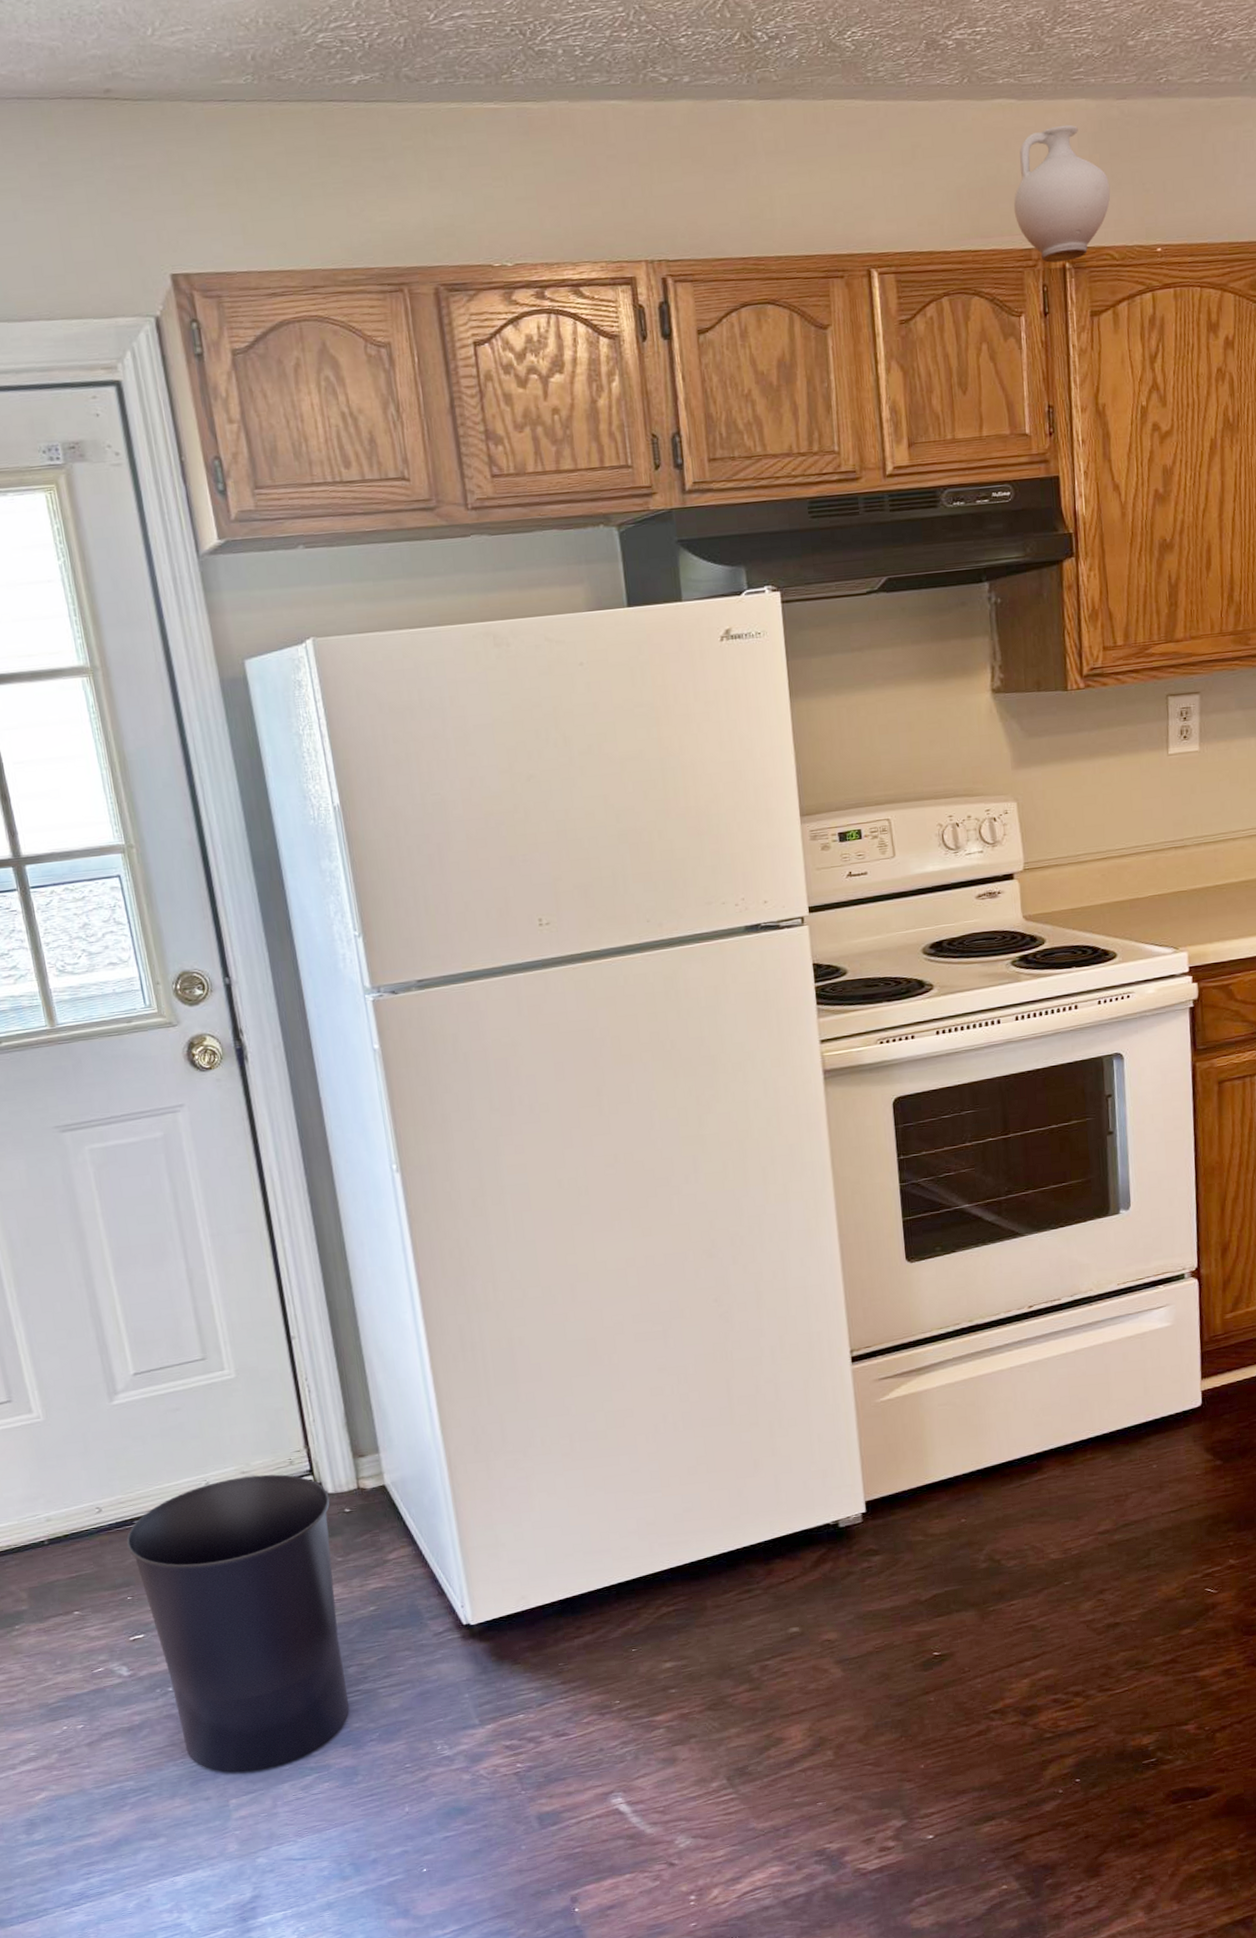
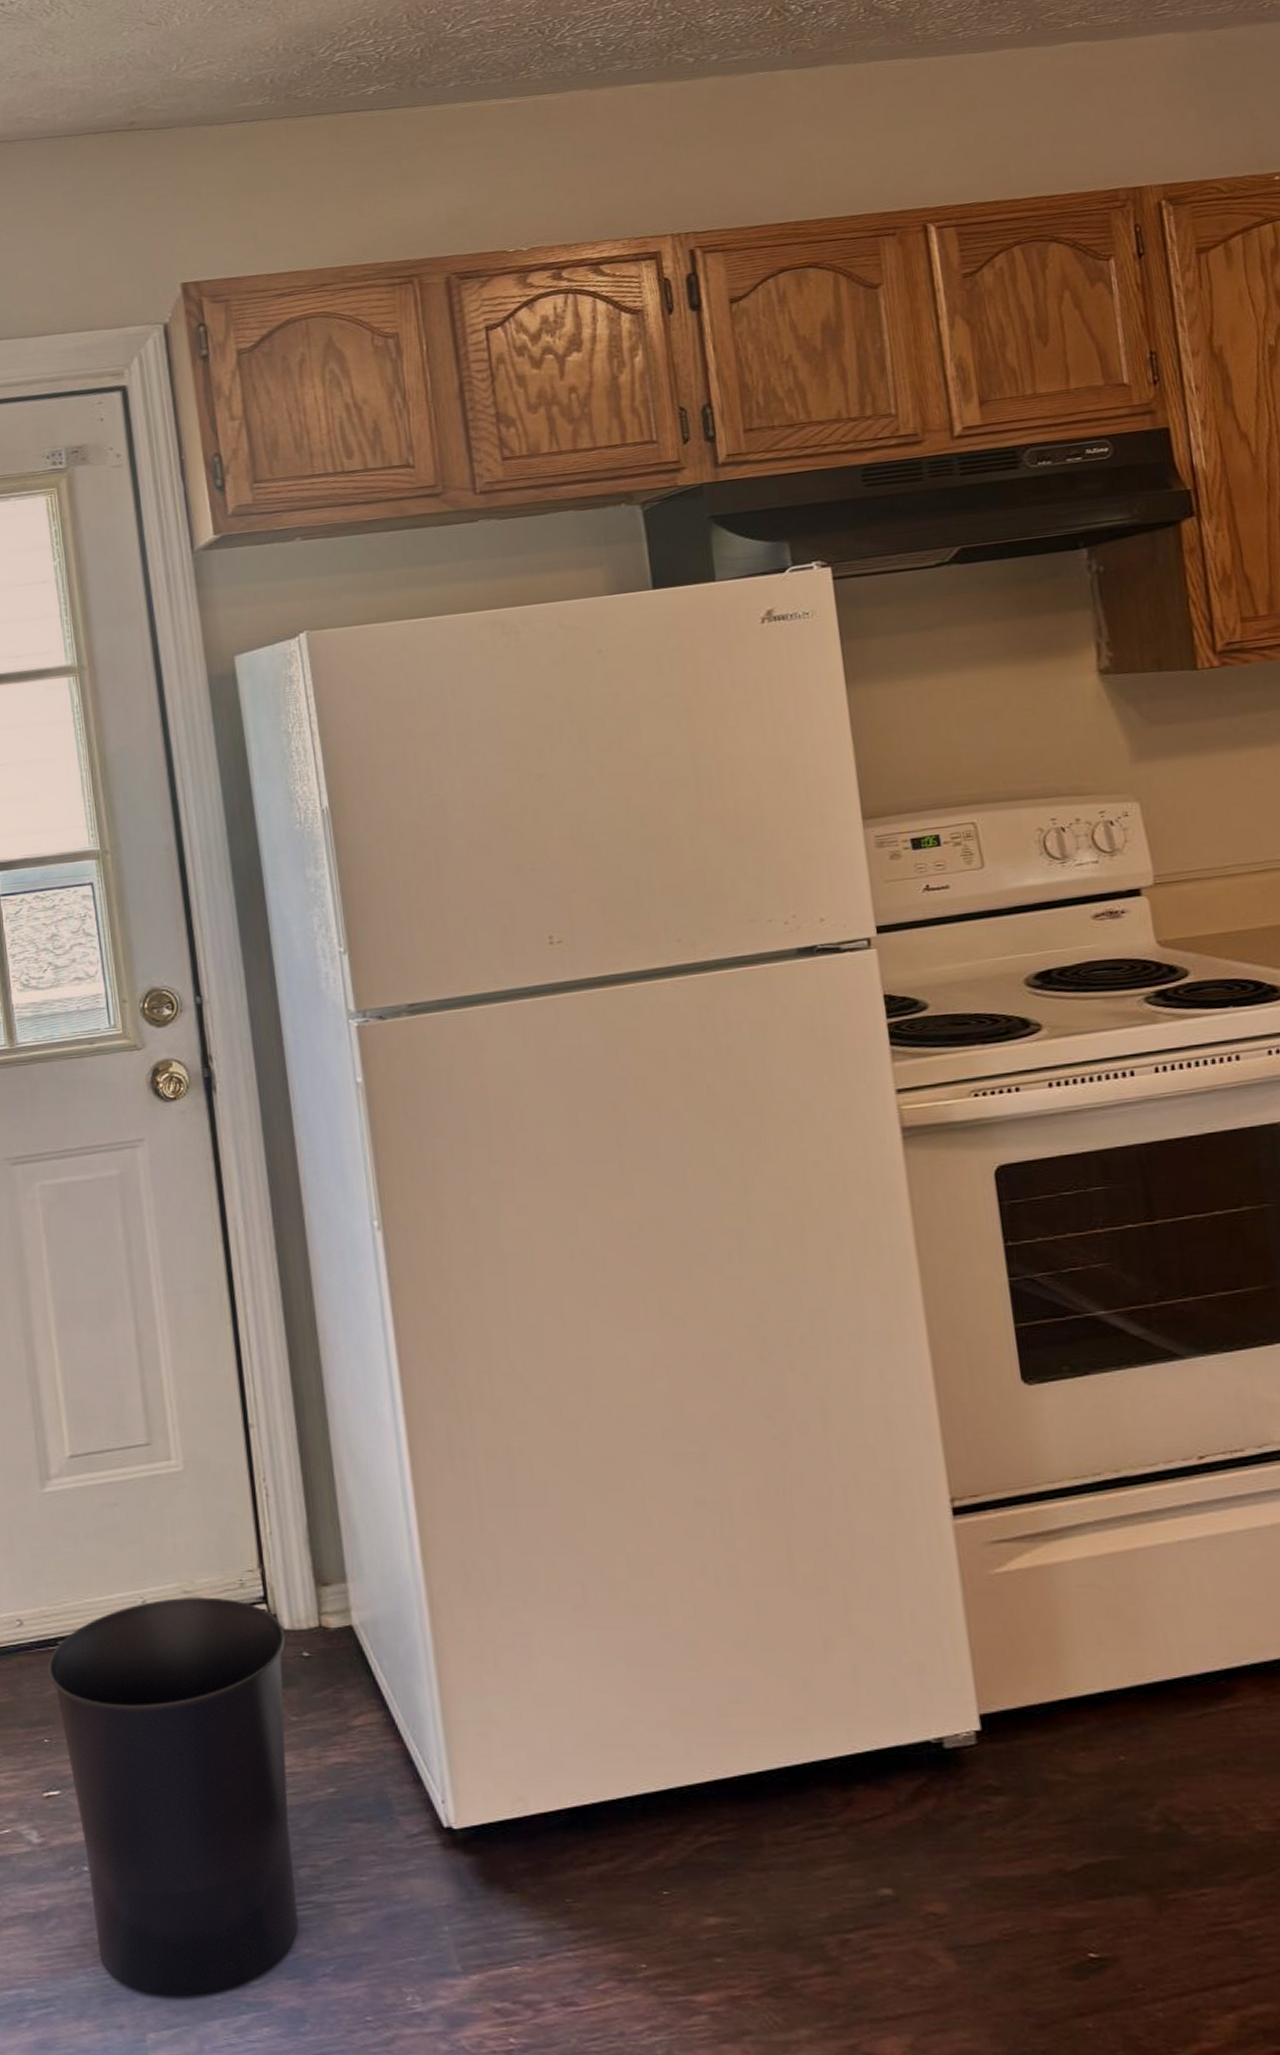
ceramic jug: present [1013,124,1111,263] -> none [1093,60,1212,202]

